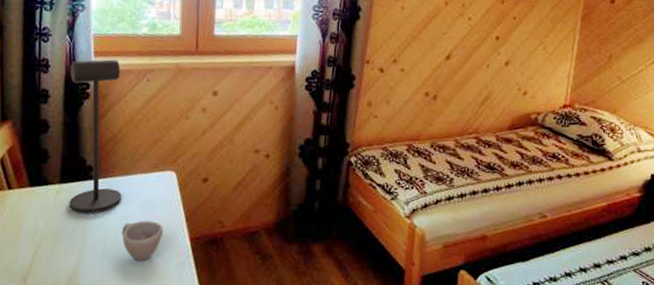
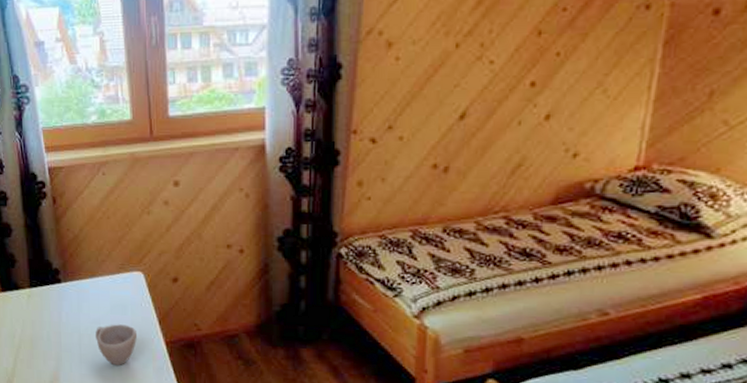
desk lamp: present [68,59,122,214] -> none [24,153,91,318]

